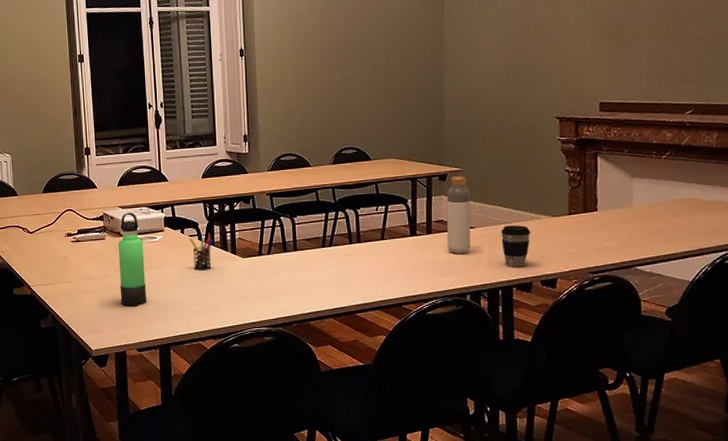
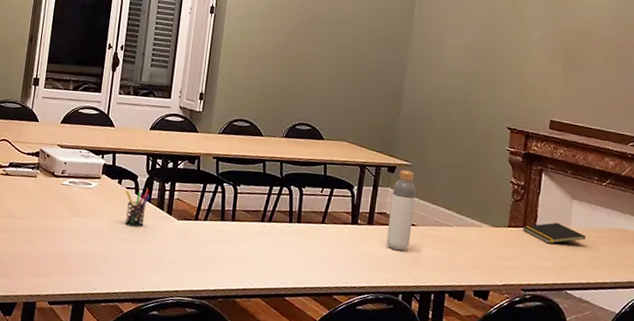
thermos bottle: present [118,212,146,307] -> none [40,153,77,255]
coffee cup: present [501,225,531,267] -> none [440,228,470,274]
notepad: none [583,202,650,225] -> present [522,222,586,244]

